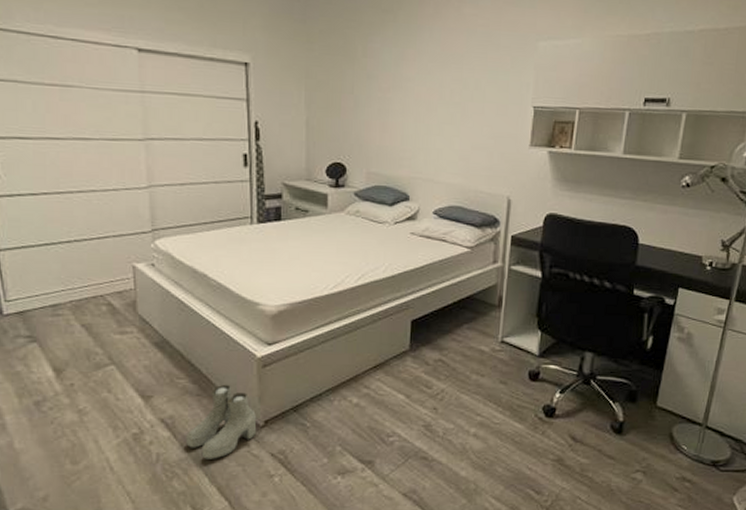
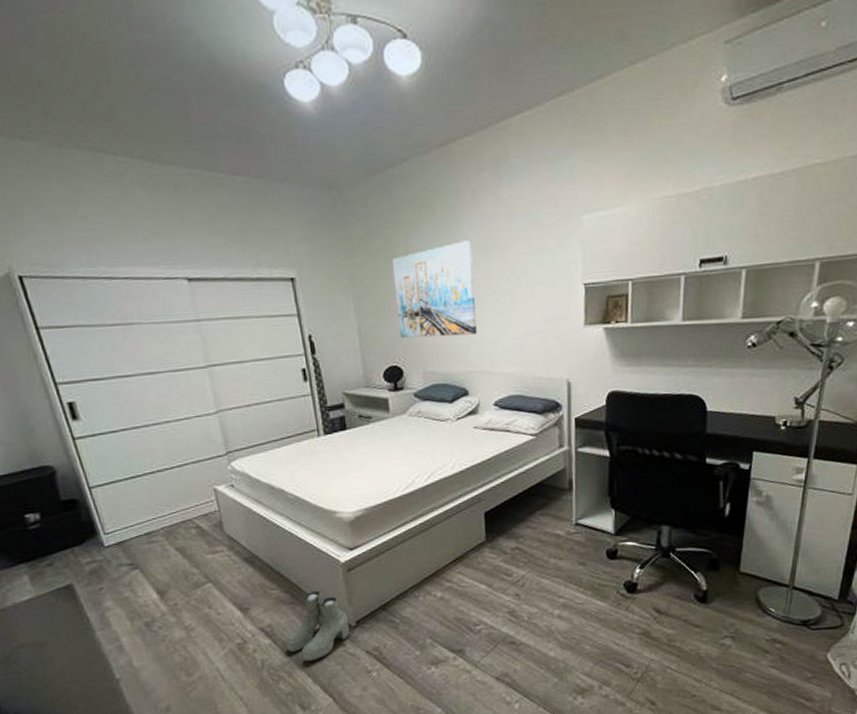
wall art: none [348,50,430,142] -> present [392,240,478,338]

